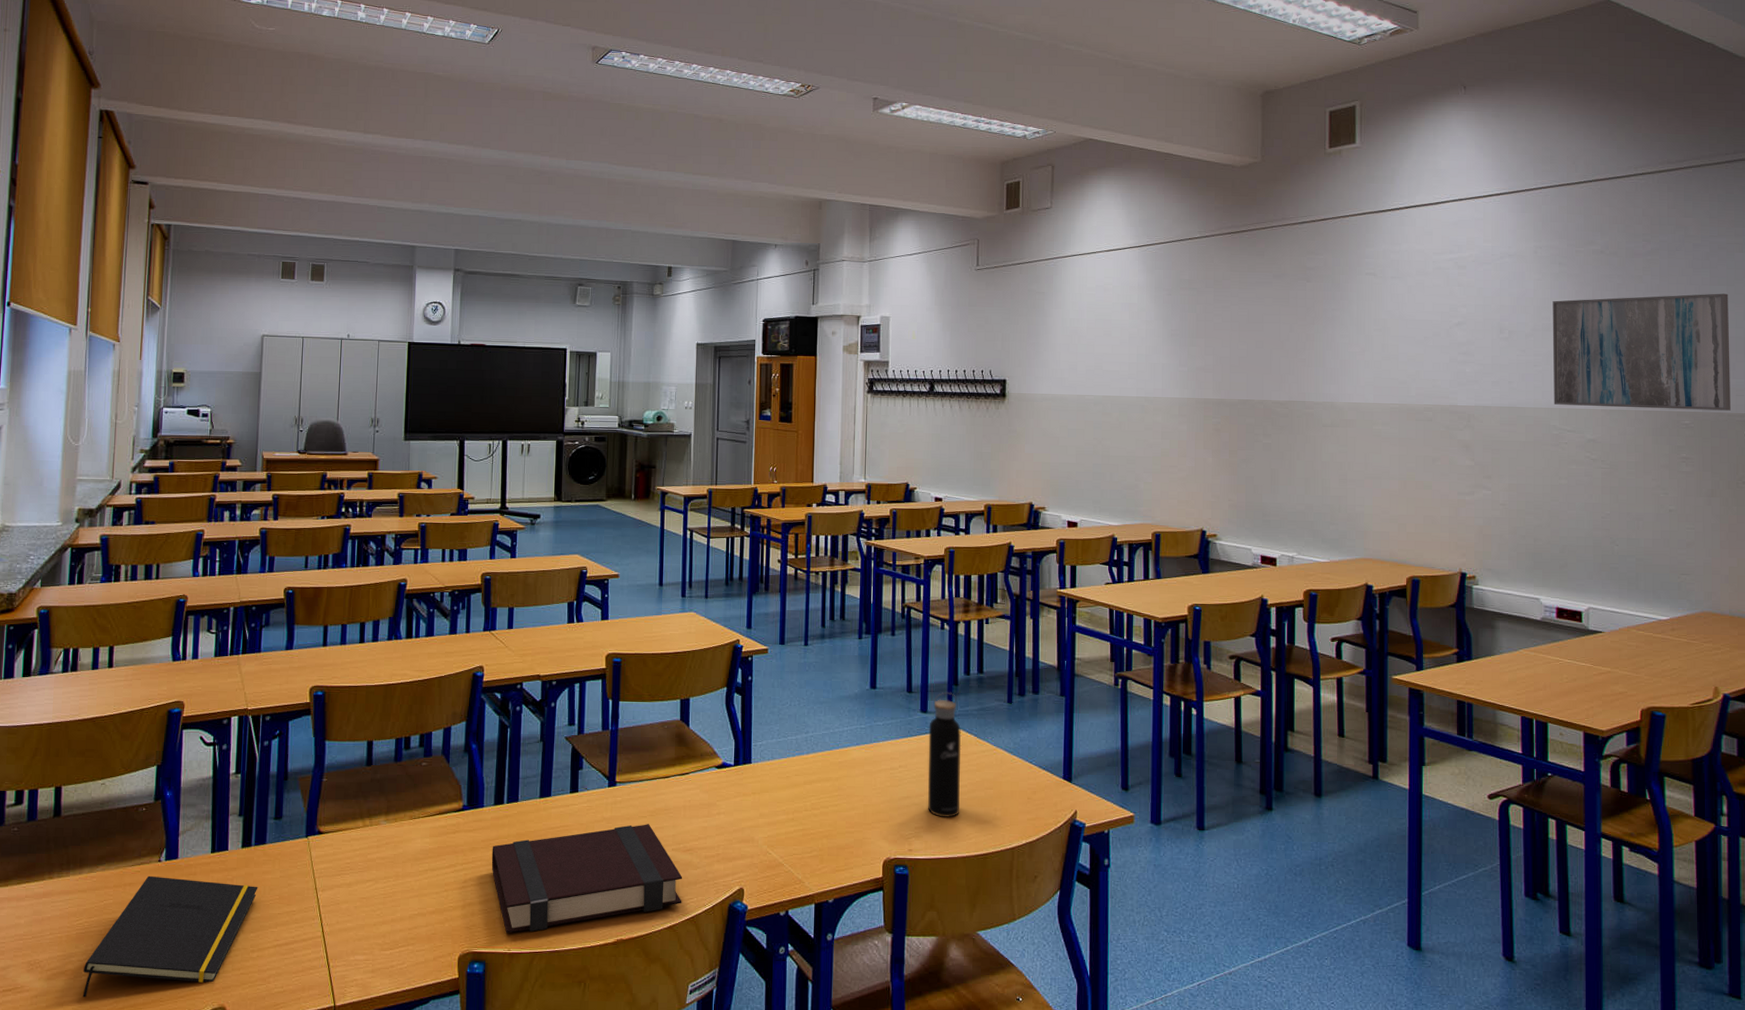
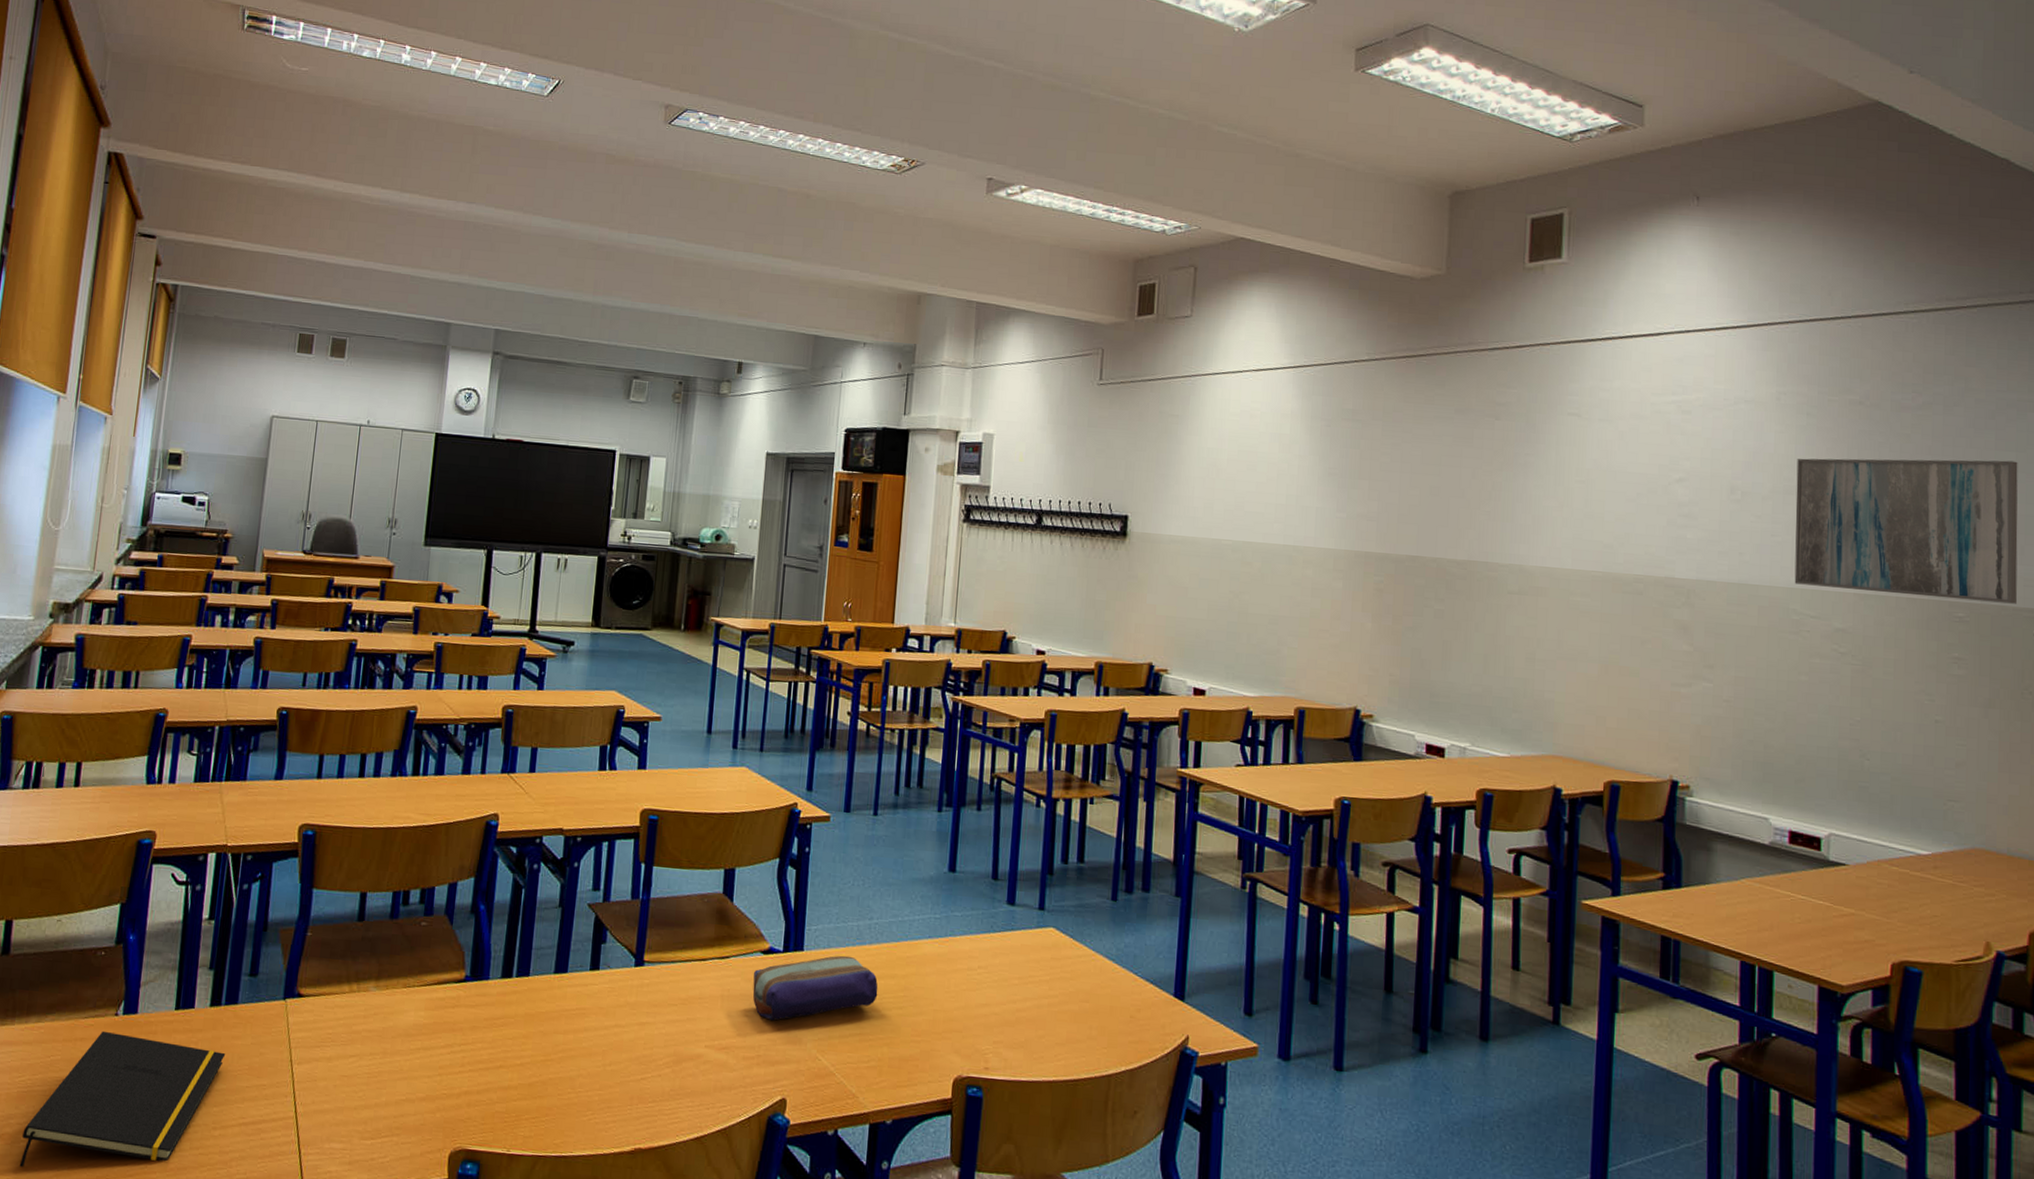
book: present [491,824,683,933] -> none [493,1013,716,1131]
pencil case: none [710,765,816,824] -> present [753,955,878,1021]
water bottle: present [928,692,962,818] -> none [1010,882,1055,1034]

